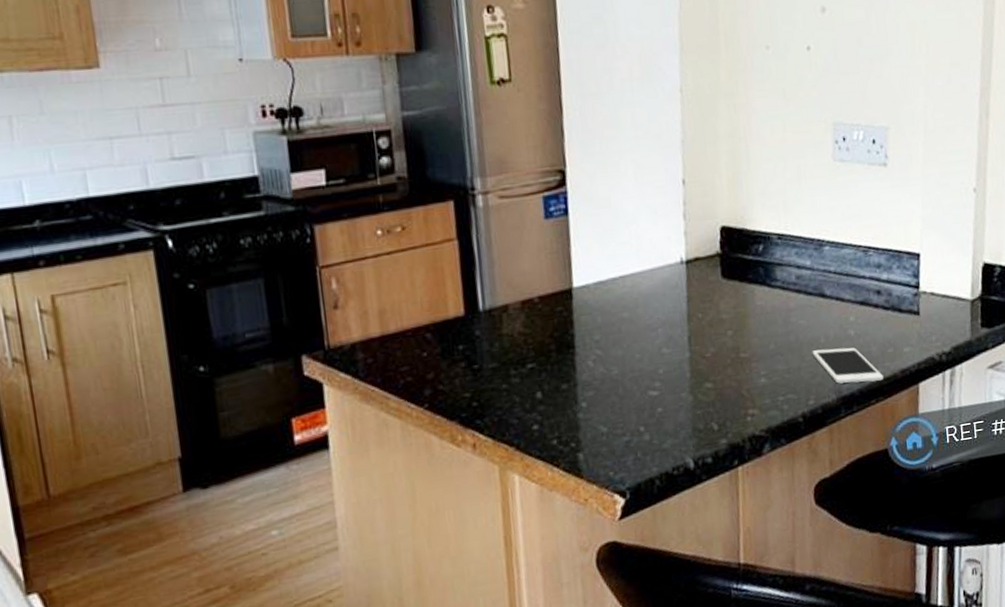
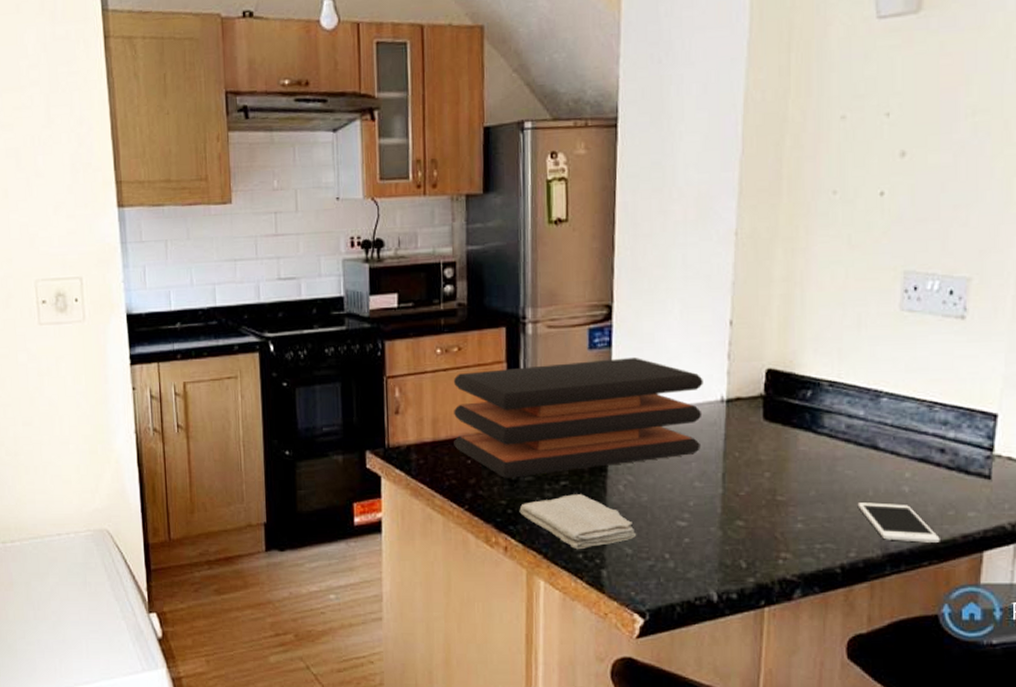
cutting board: none [399,224,665,369] -> present [453,358,703,479]
washcloth: none [485,375,611,436] -> present [519,494,637,550]

